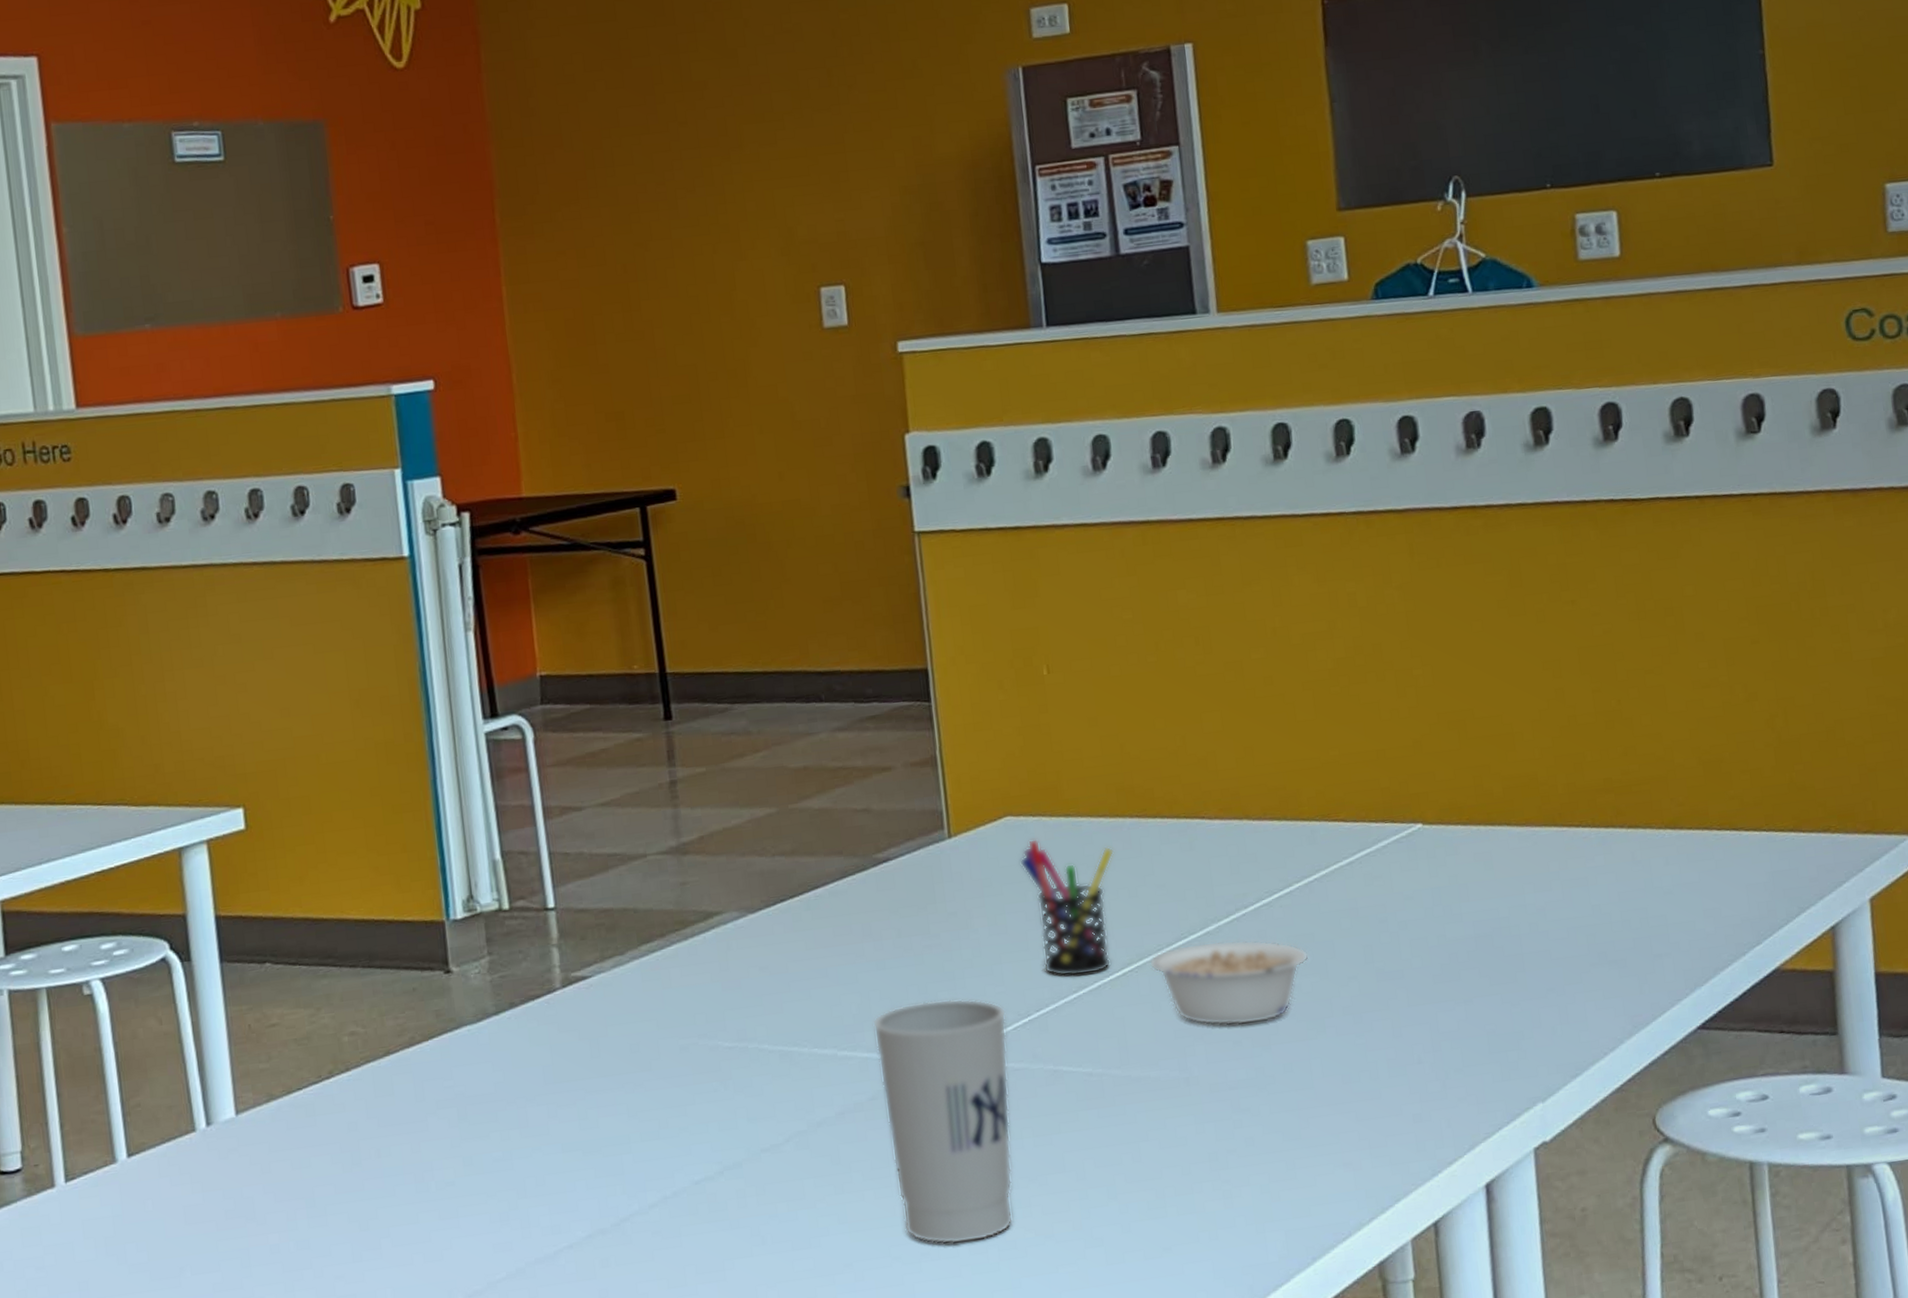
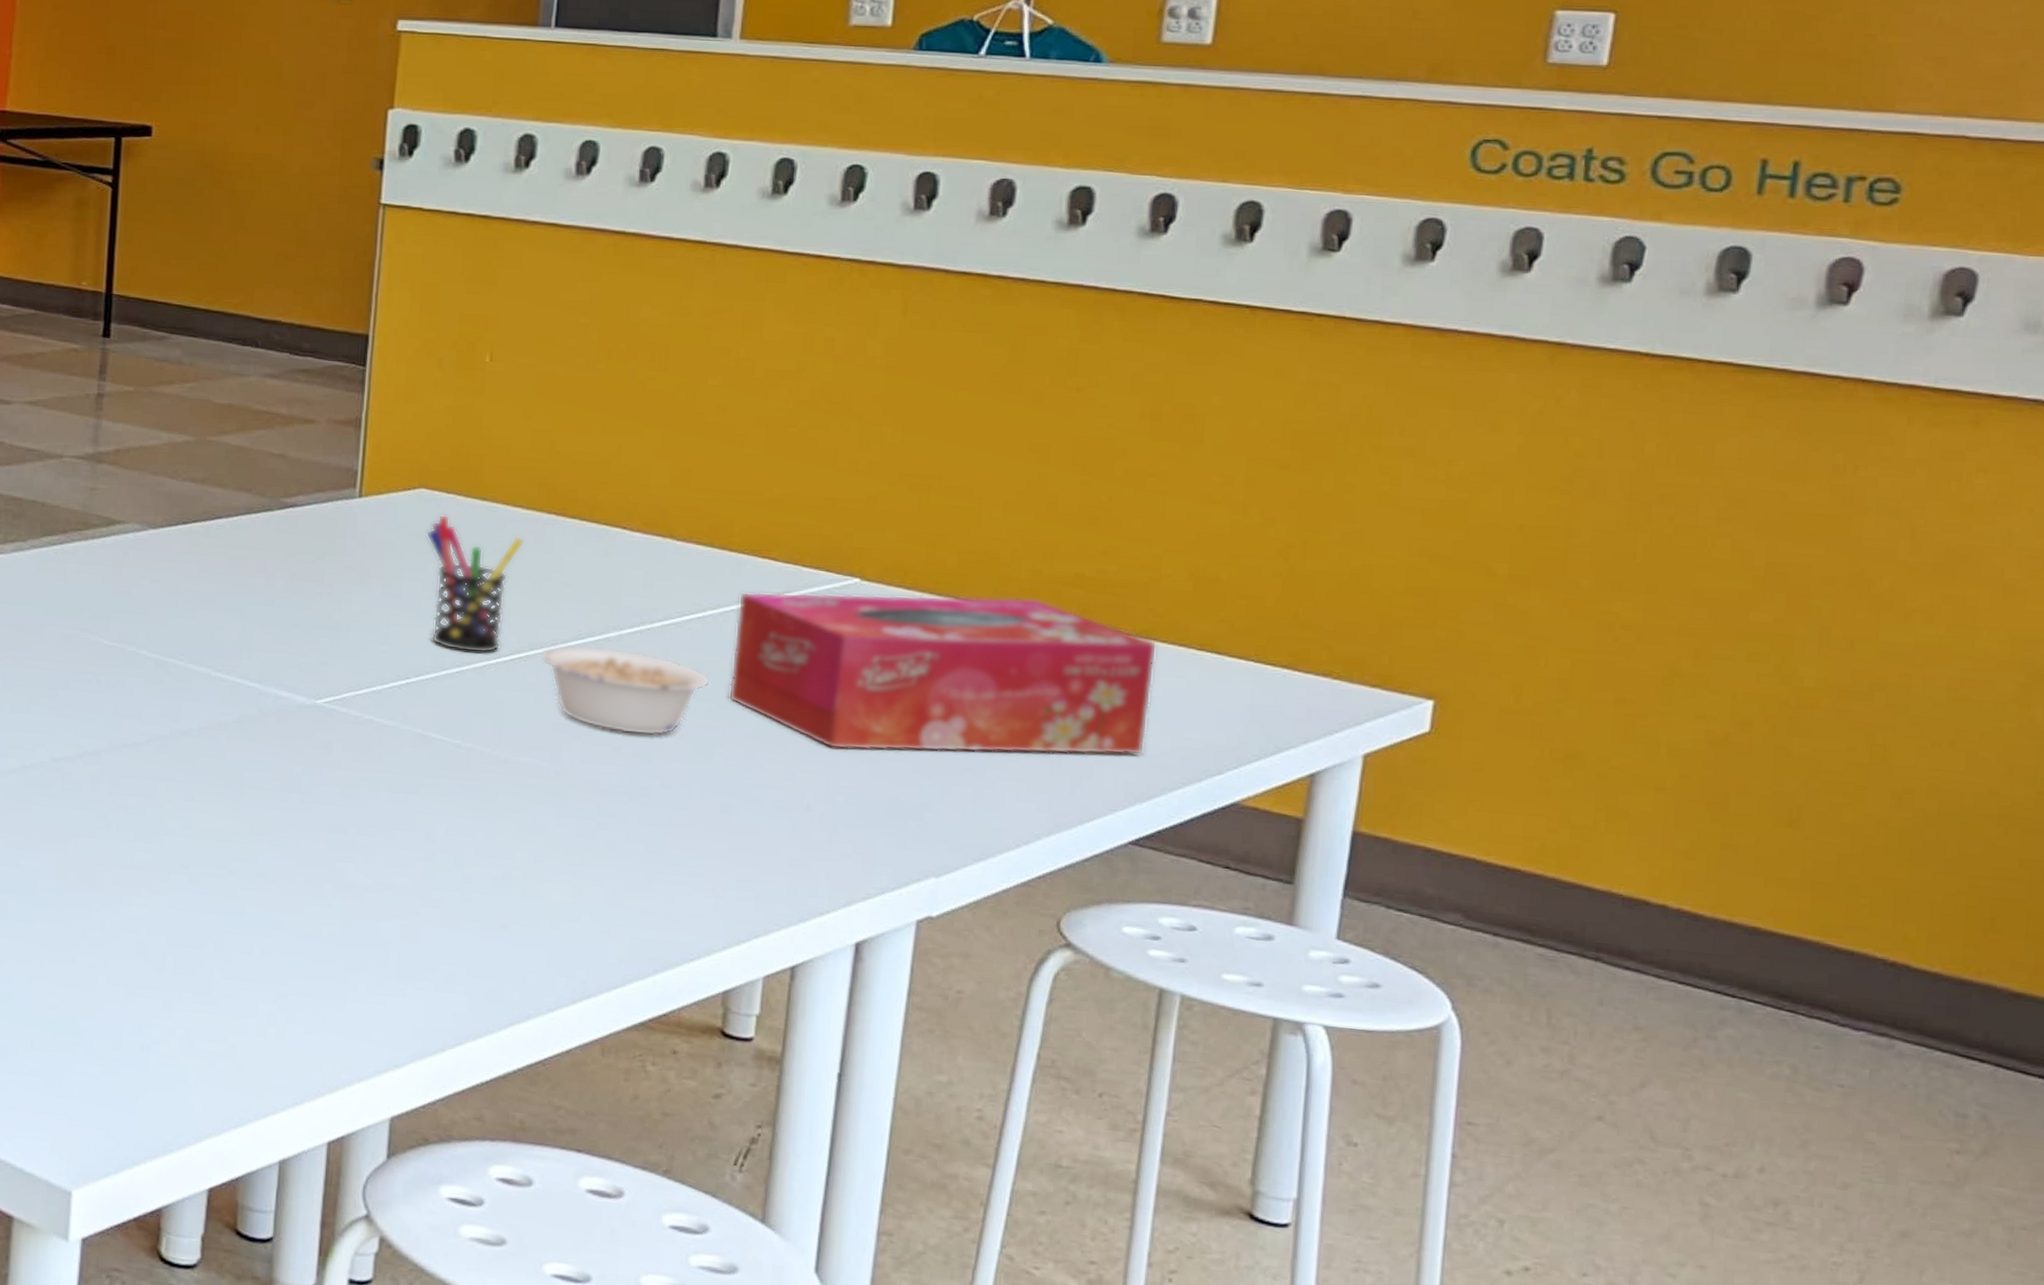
cup: present [872,998,1014,1245] -> none [246,642,386,875]
tissue box: none [1318,810,1694,998] -> present [728,591,1158,756]

